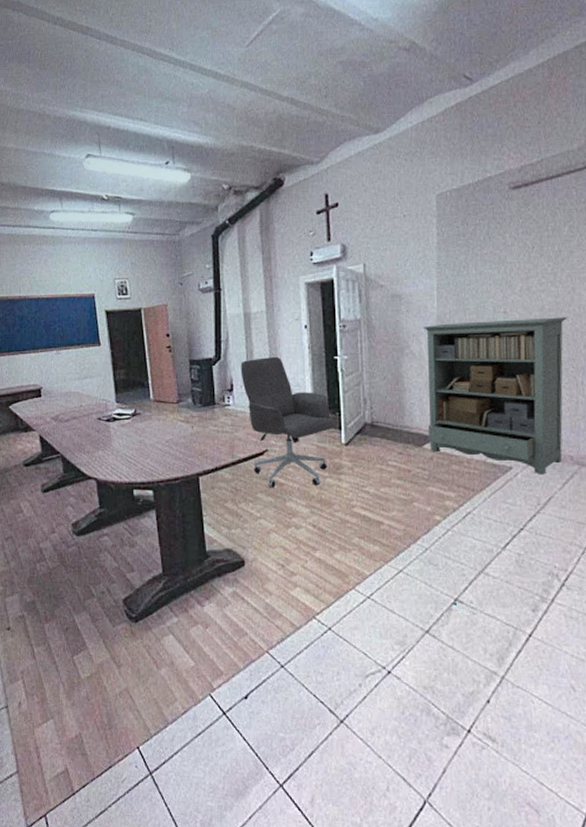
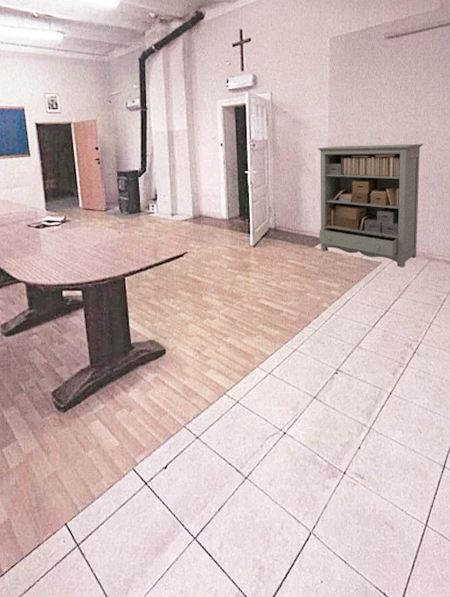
office chair: present [240,356,335,488] -> none [164,170,245,285]

